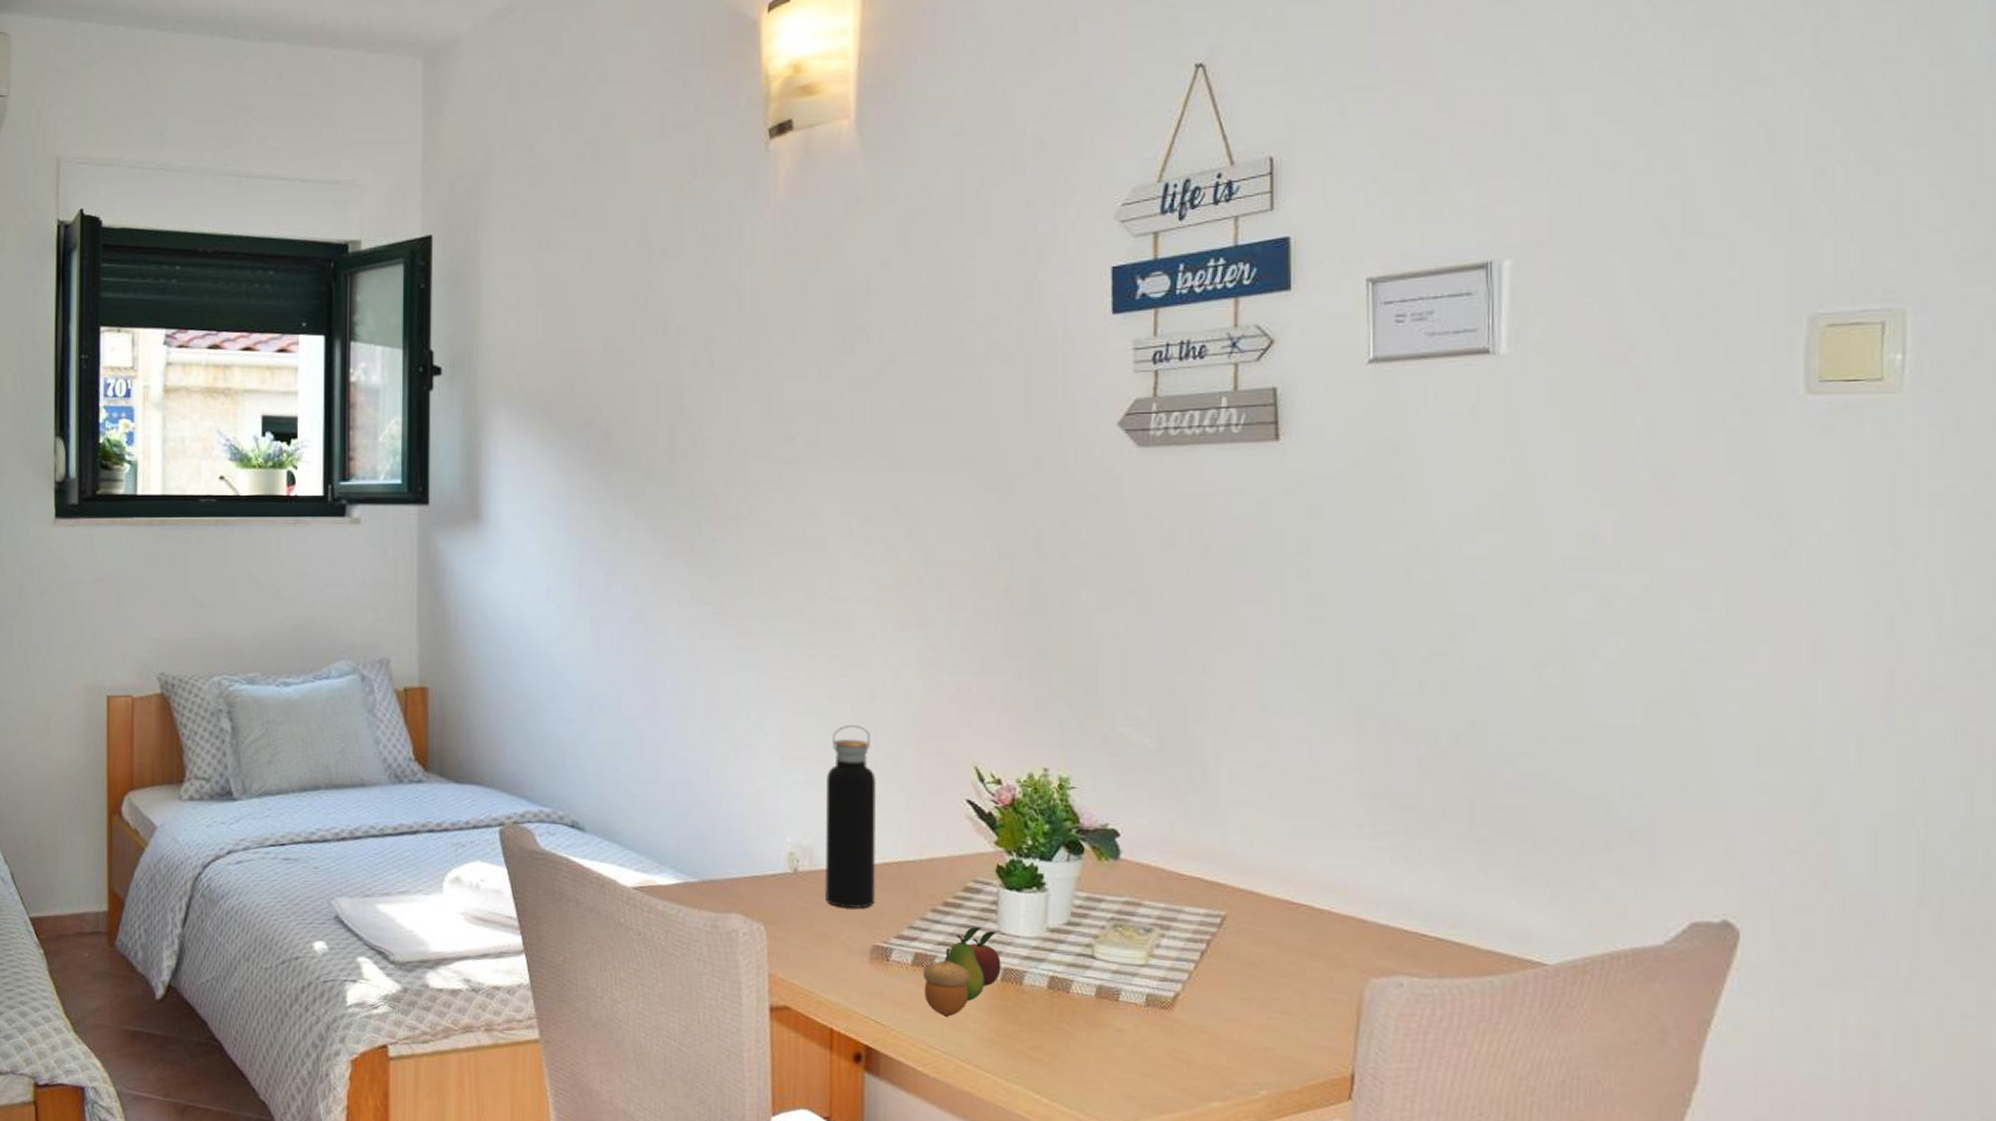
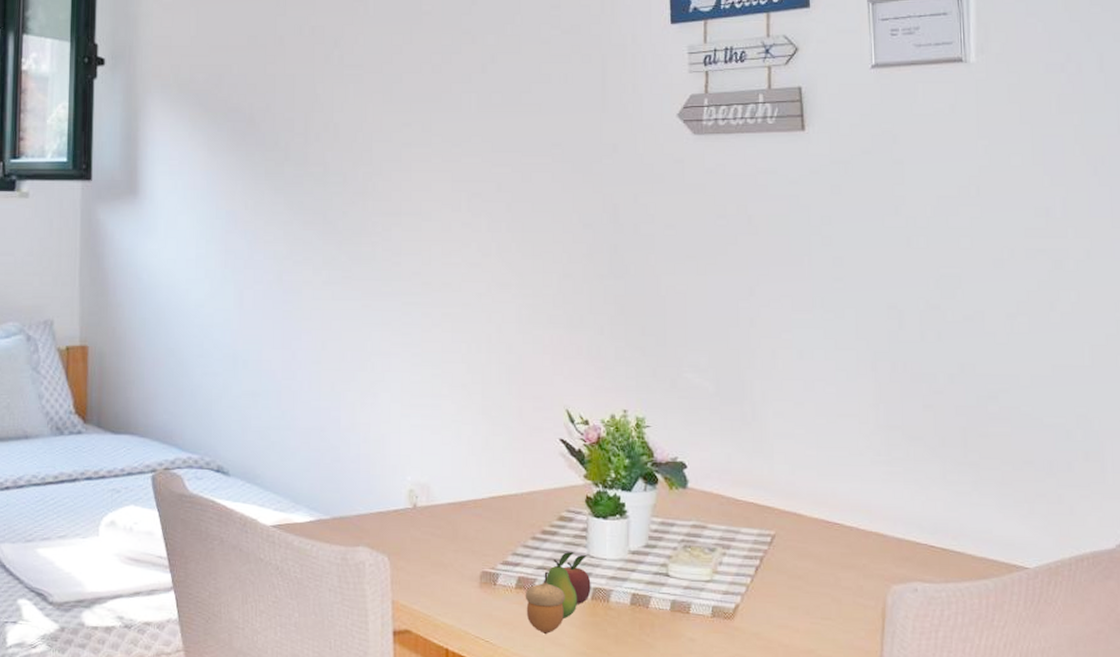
water bottle: present [824,724,876,908] -> none [440,374,484,538]

